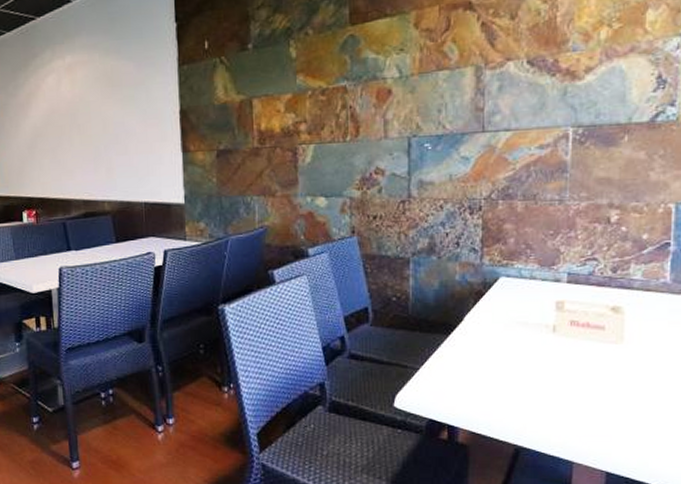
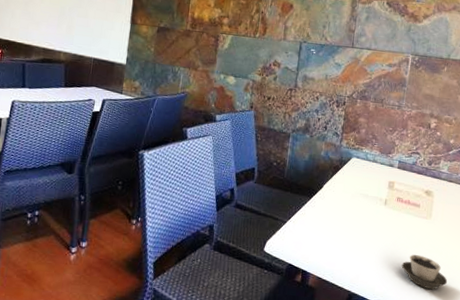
cup: none [585,391,656,433] -> present [401,255,448,290]

